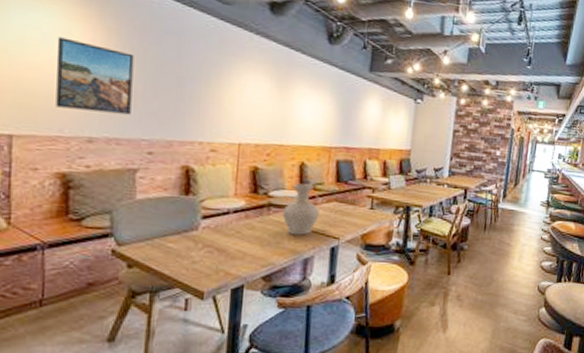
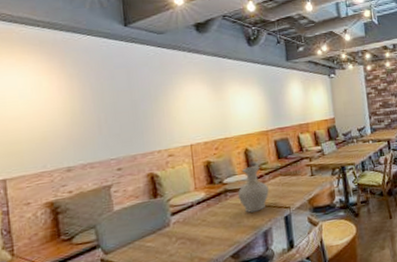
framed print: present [56,37,134,115] -> none [31,90,98,148]

